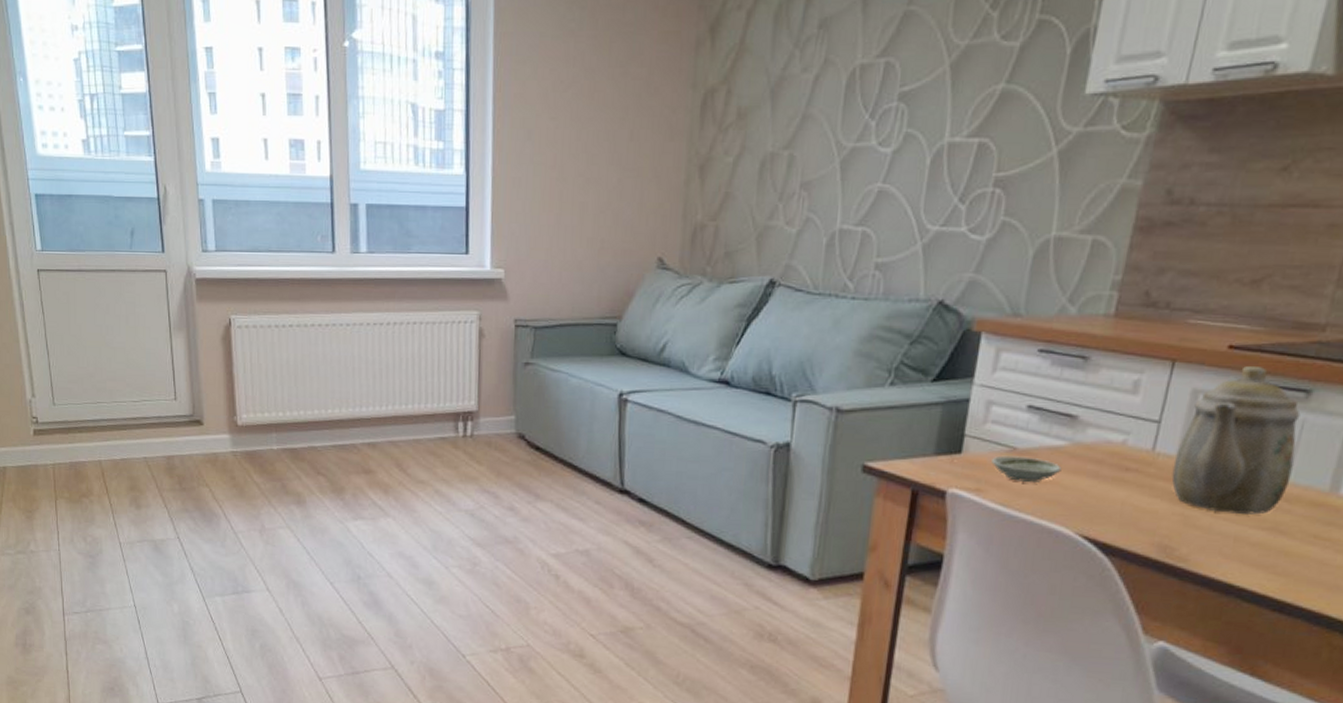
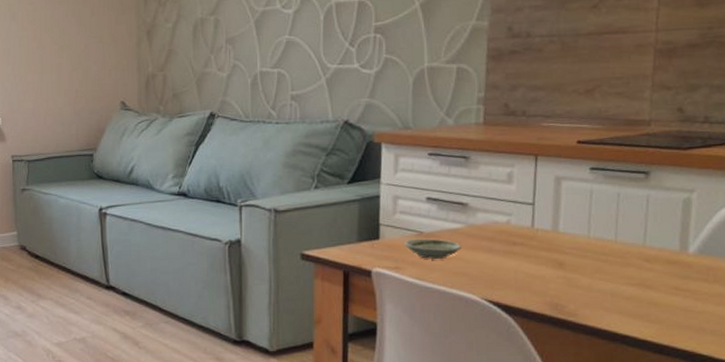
teapot: present [1171,365,1301,515] -> none [550,155,647,274]

